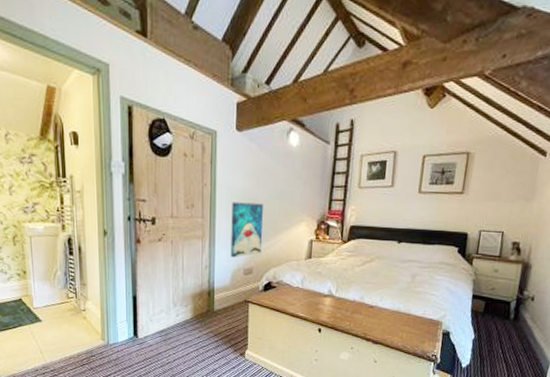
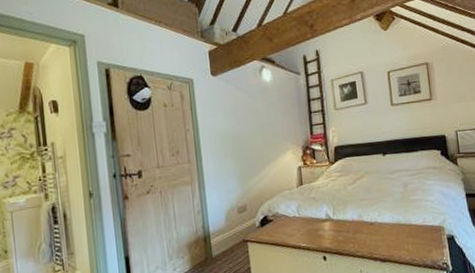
wall art: present [230,202,263,258] -> none [216,139,252,198]

